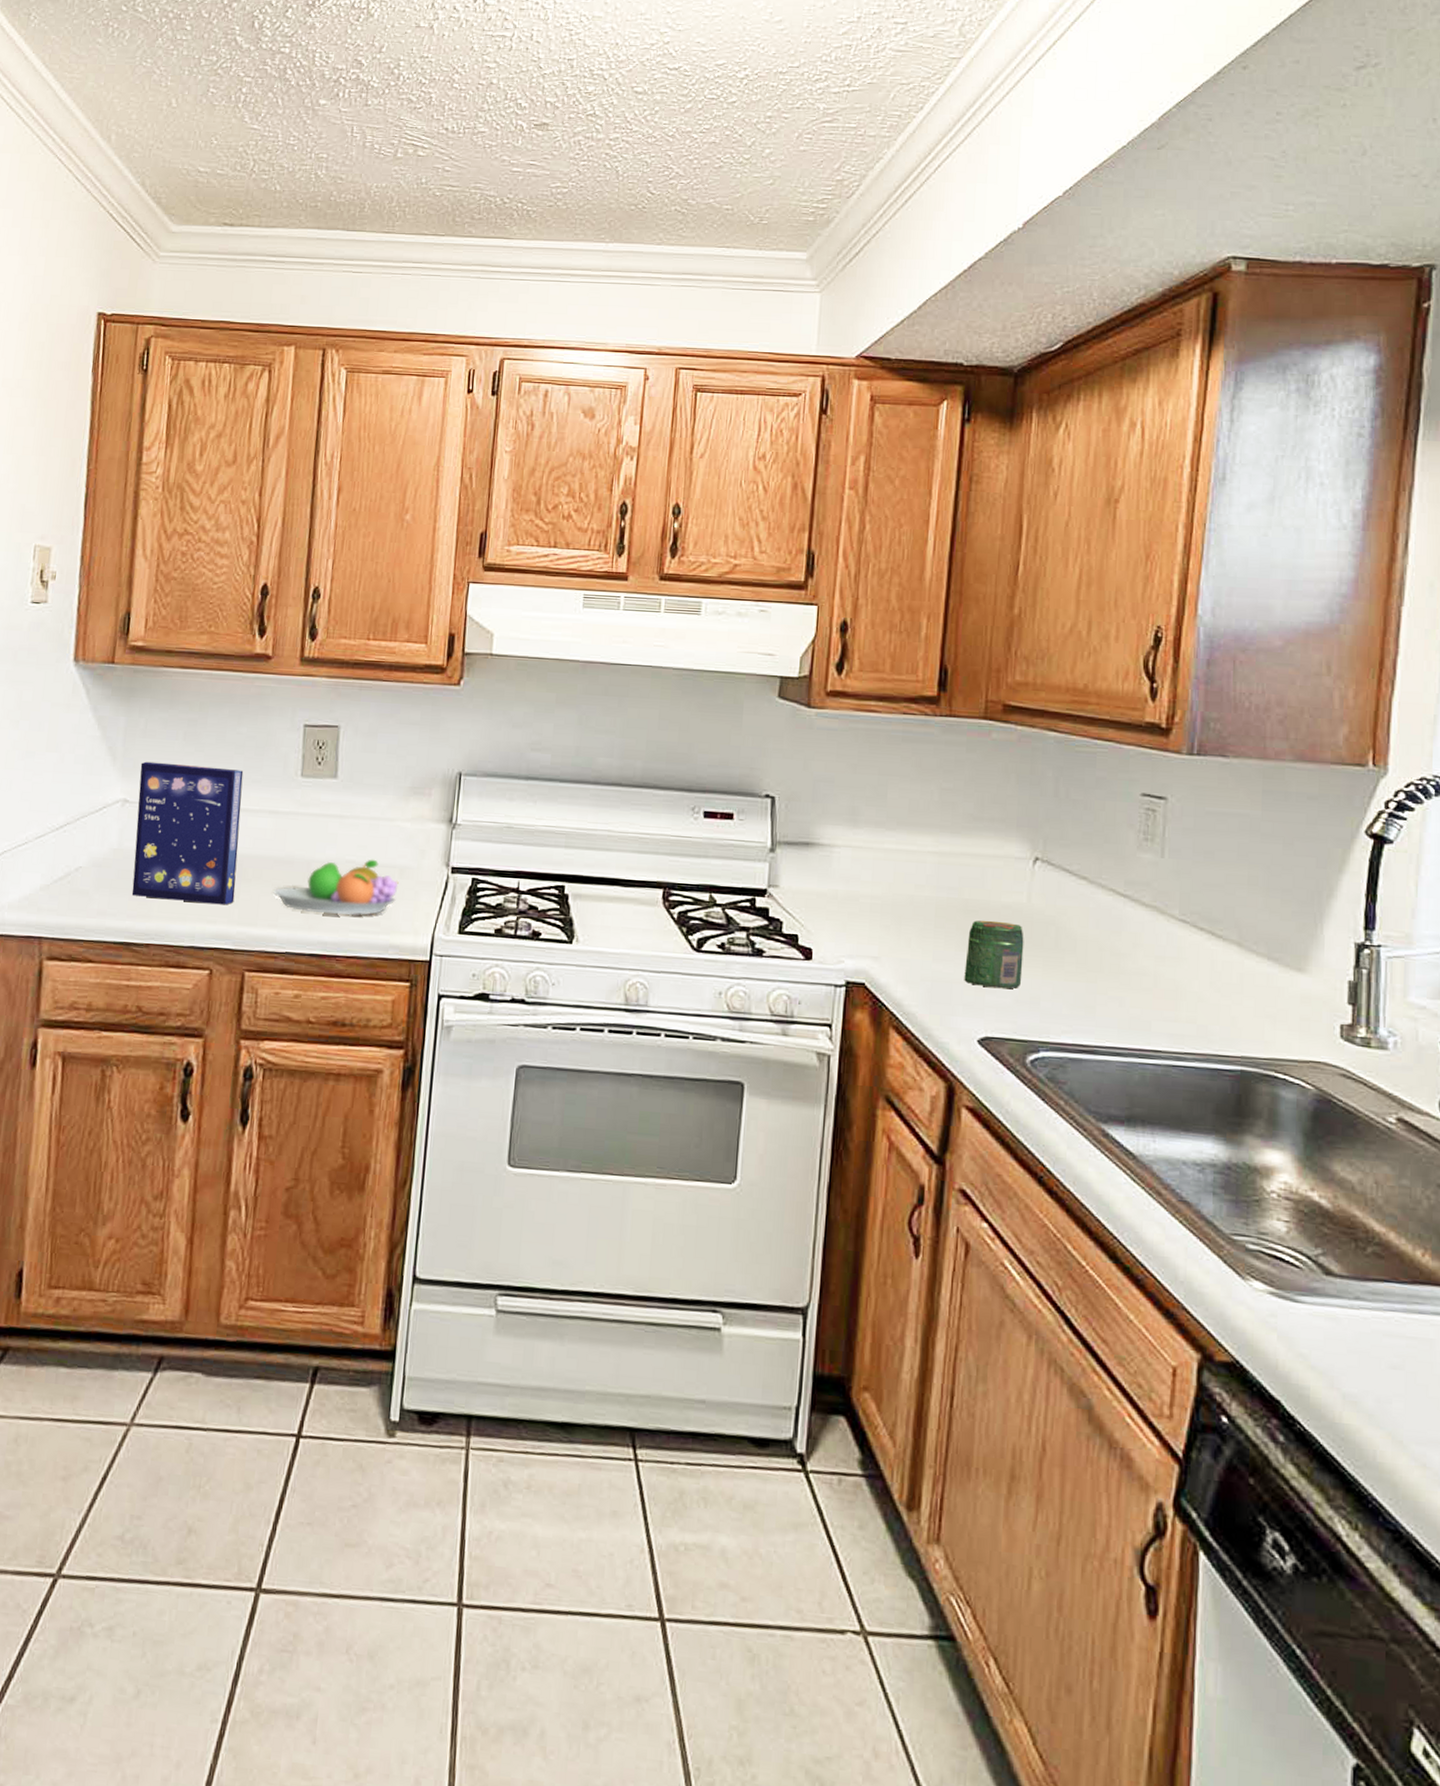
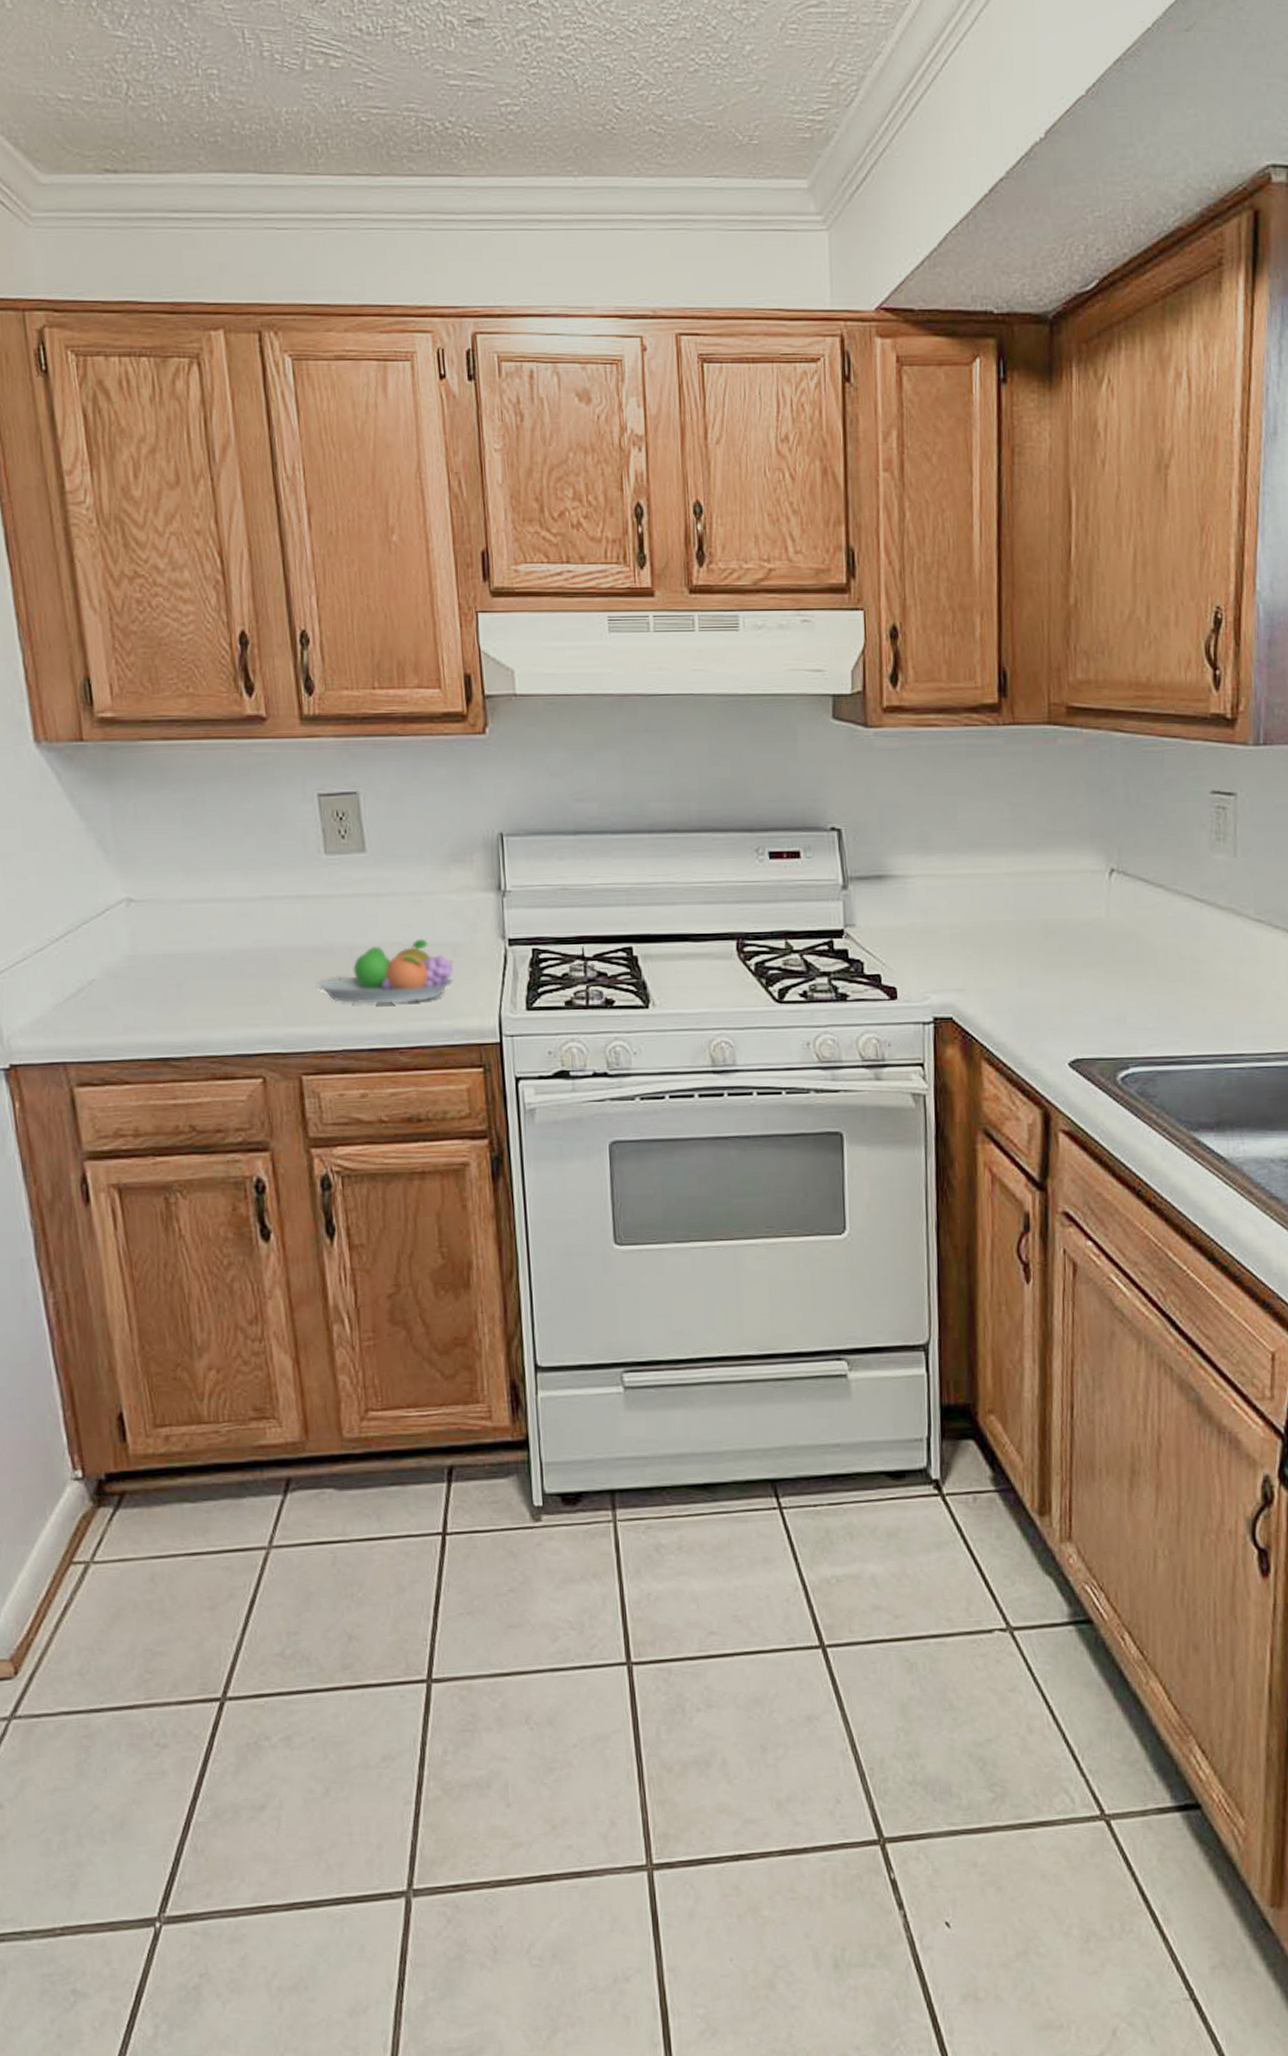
cereal box: present [132,761,244,905] -> none [138,852,276,1006]
jar: present [964,920,1024,989] -> none [1050,939,1107,1009]

